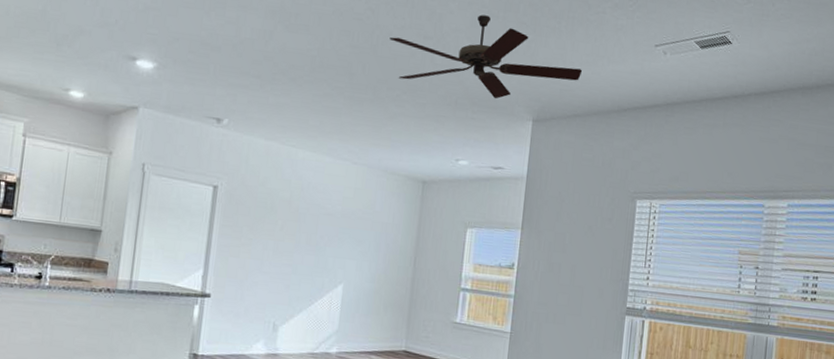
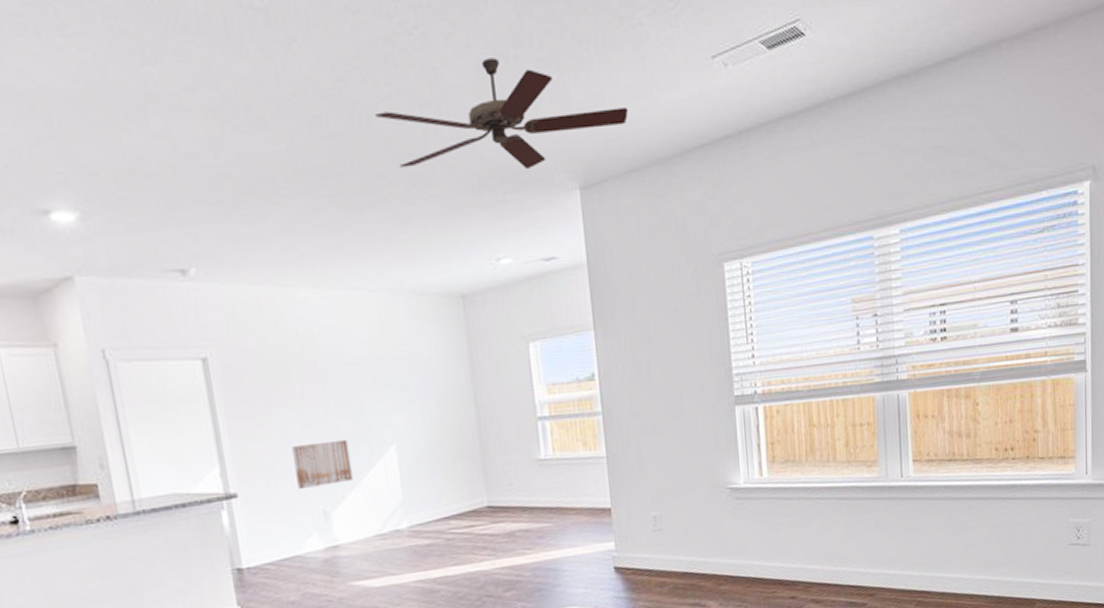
wall art: none [259,267,308,305] -> present [292,439,354,490]

